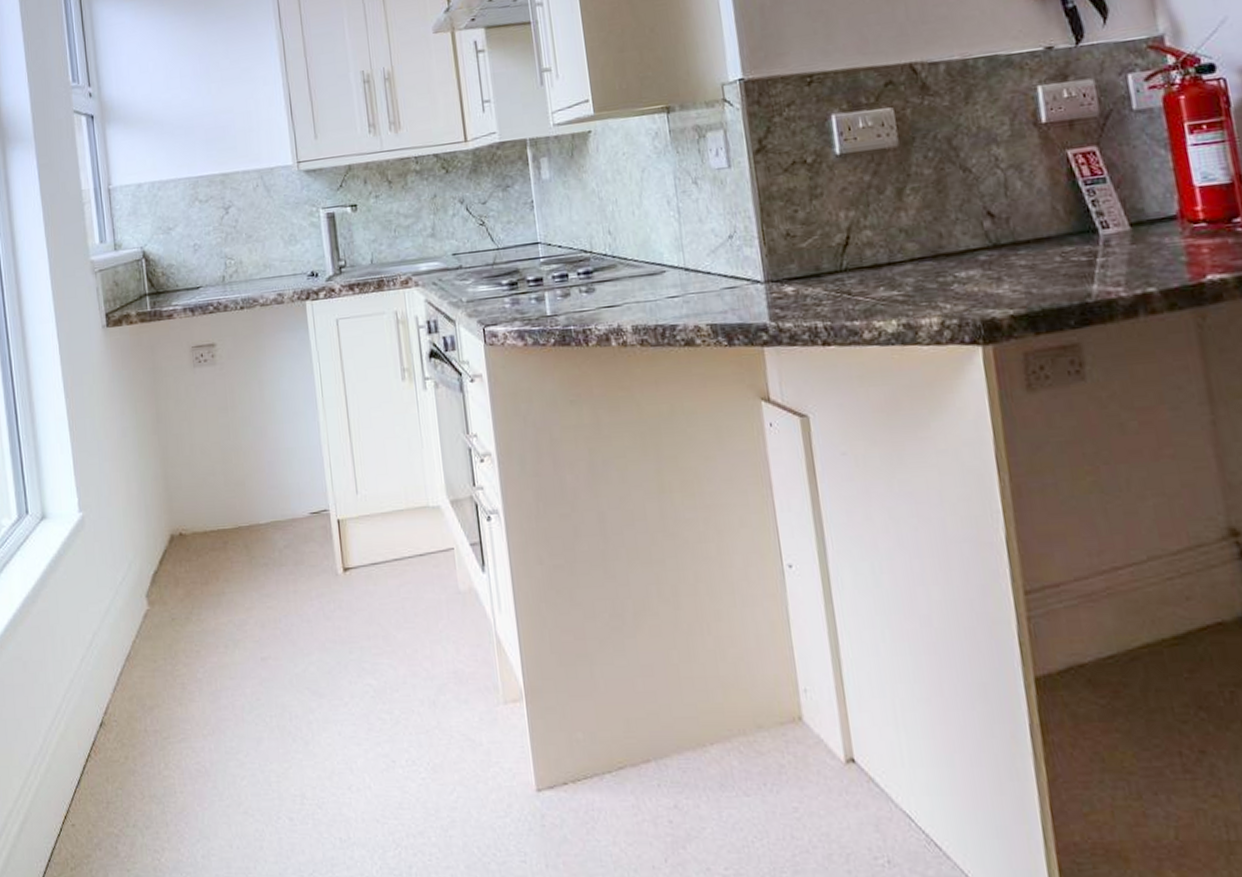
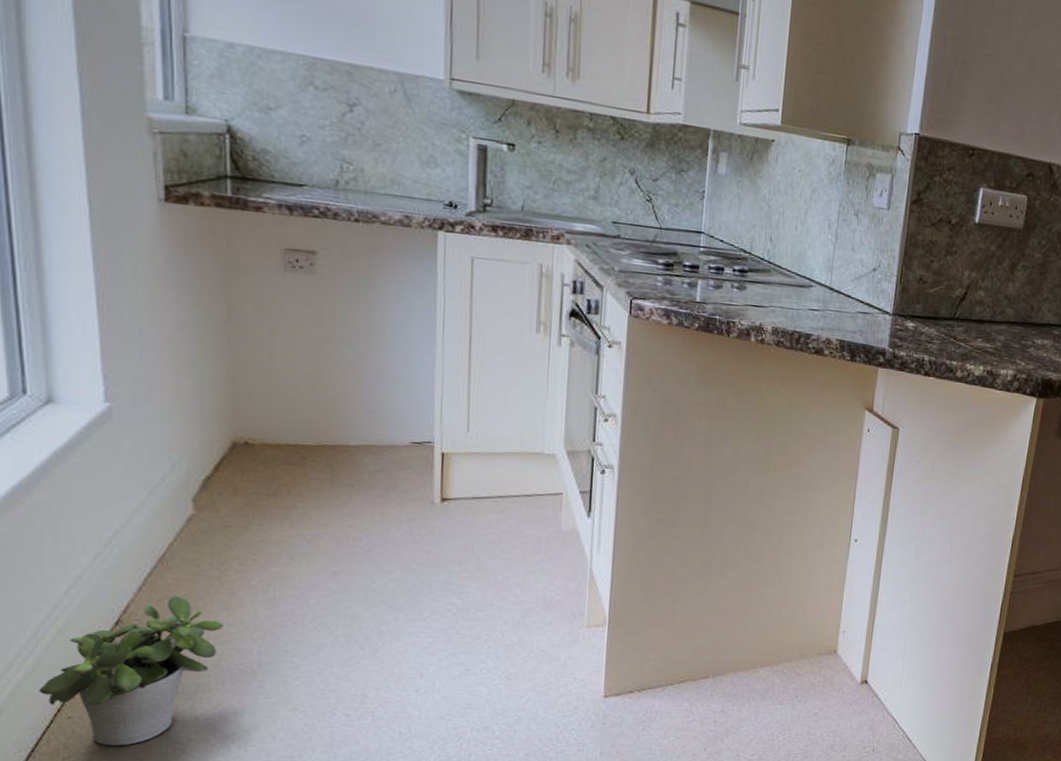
potted plant: none [51,693,180,856] -> present [39,595,223,747]

